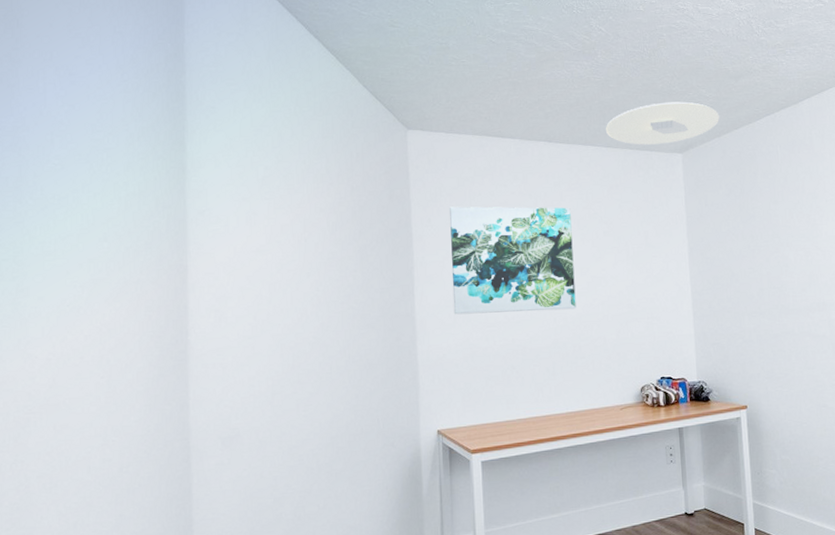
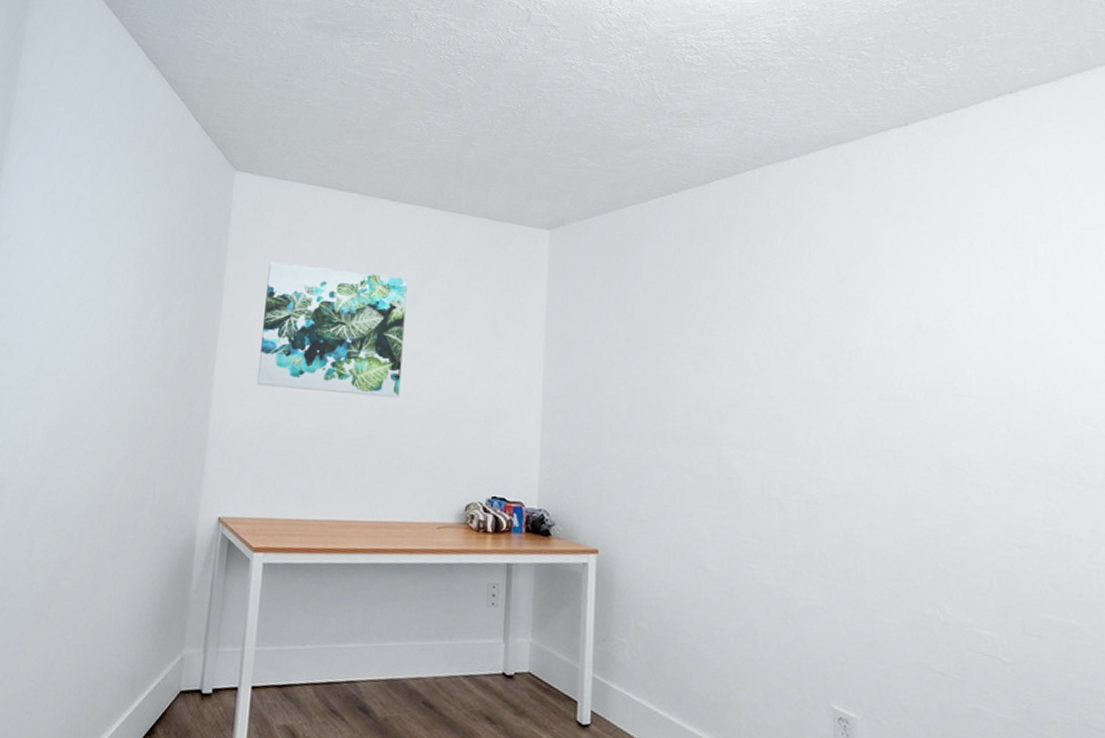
ceiling light: present [605,101,720,145] -> none [460,168,603,217]

